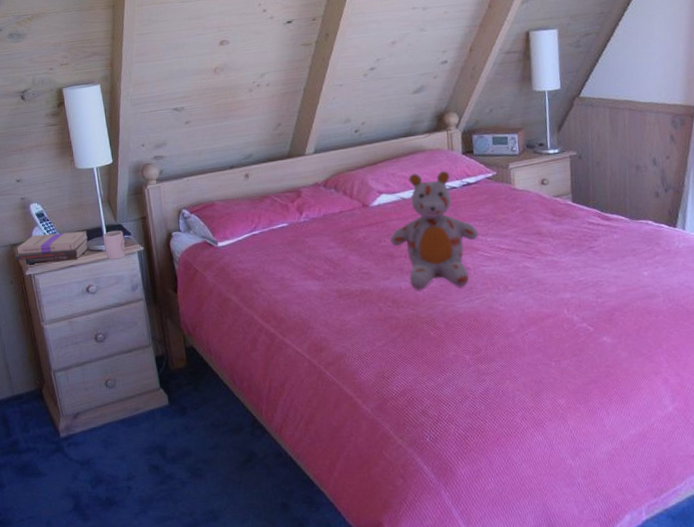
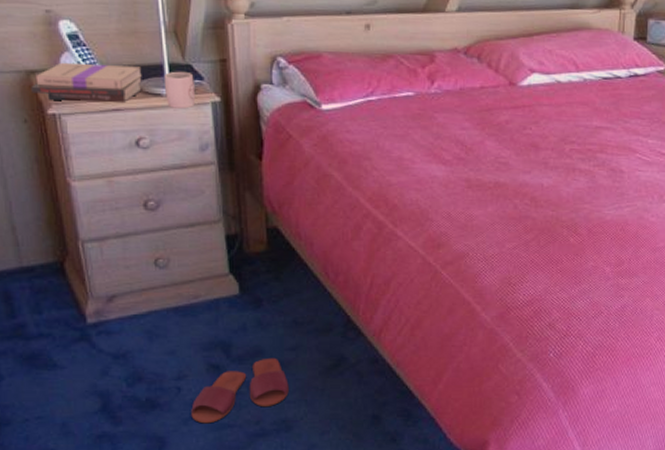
slippers: none [140,456,213,517] -> present [191,357,289,424]
stuffed bear: present [390,170,479,290] -> none [537,53,640,191]

